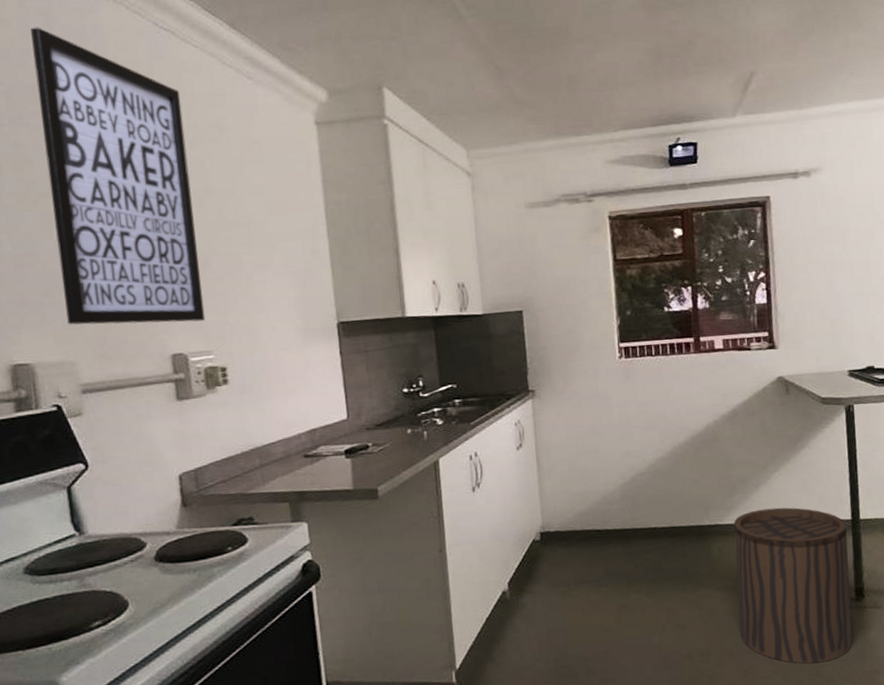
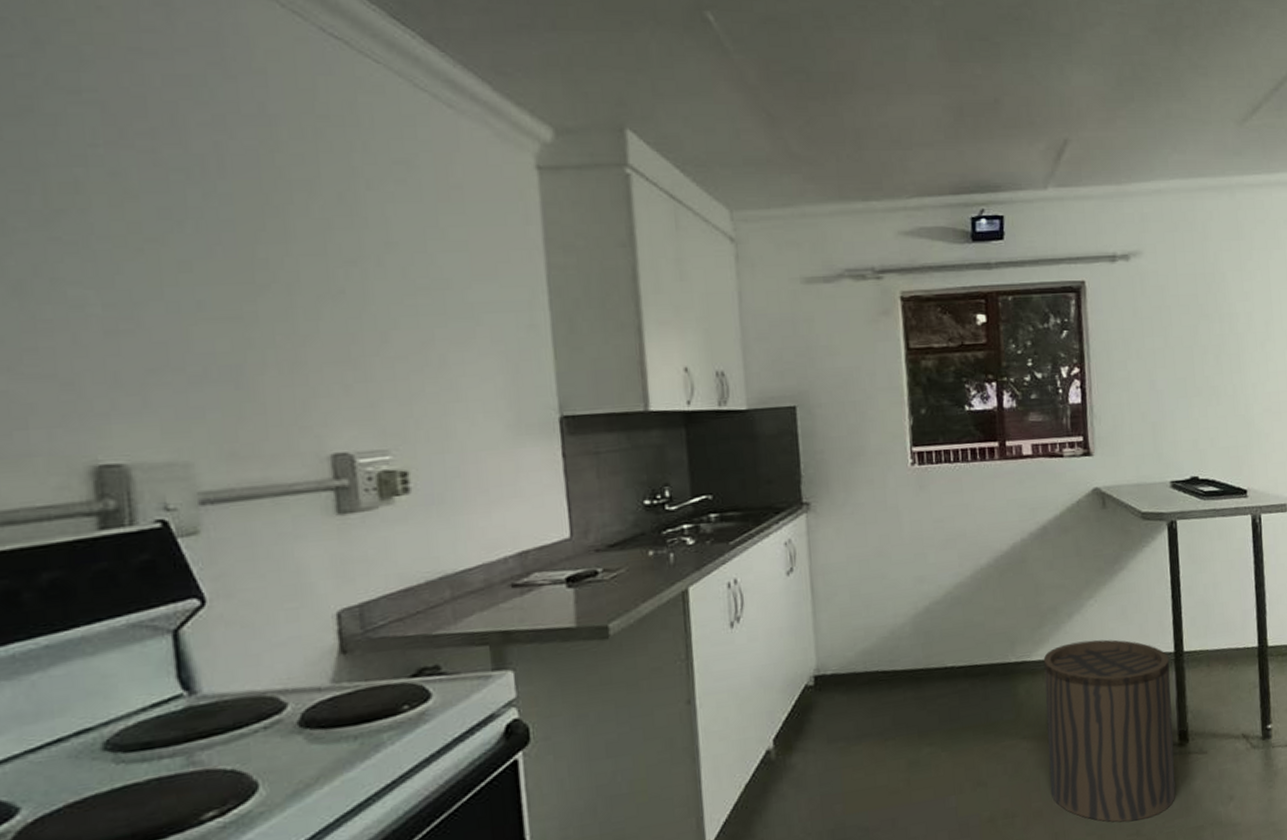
wall art: present [31,27,206,325] -> none [142,20,381,414]

